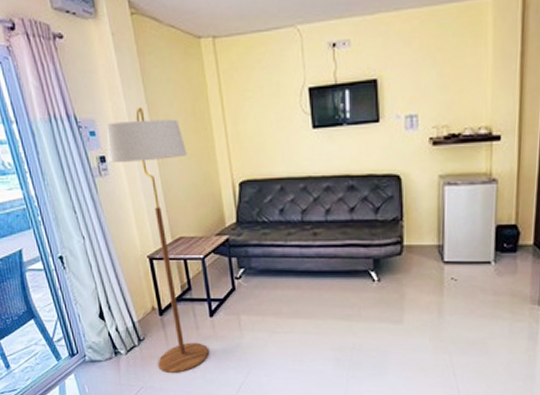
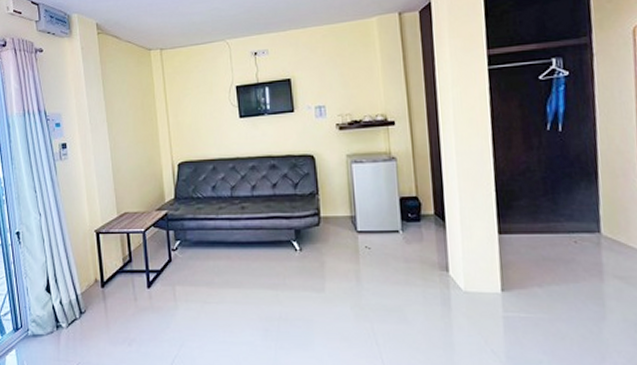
floor lamp: present [106,108,209,373] -> none [69,104,144,347]

